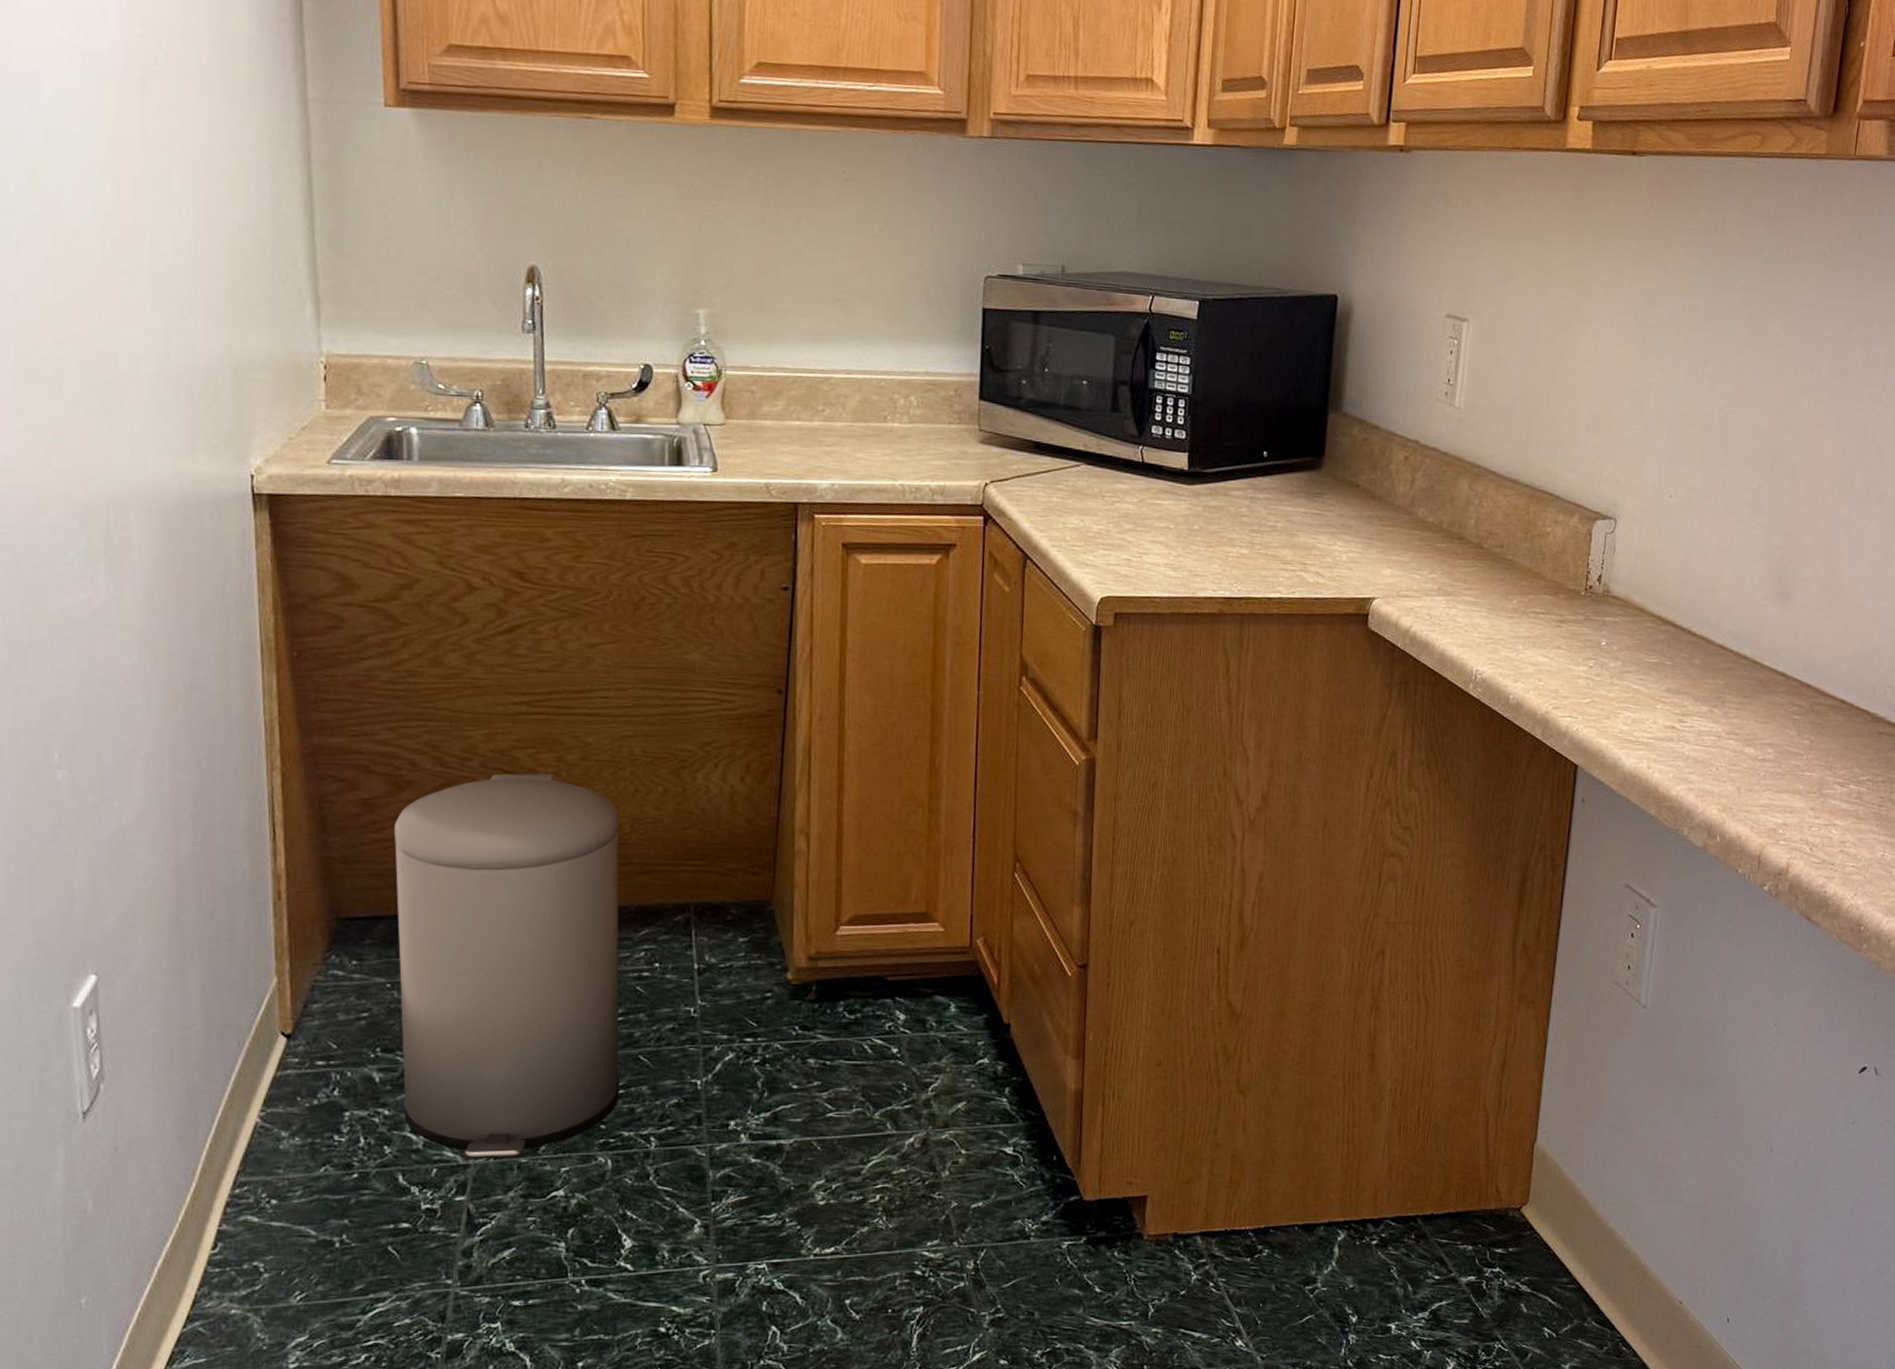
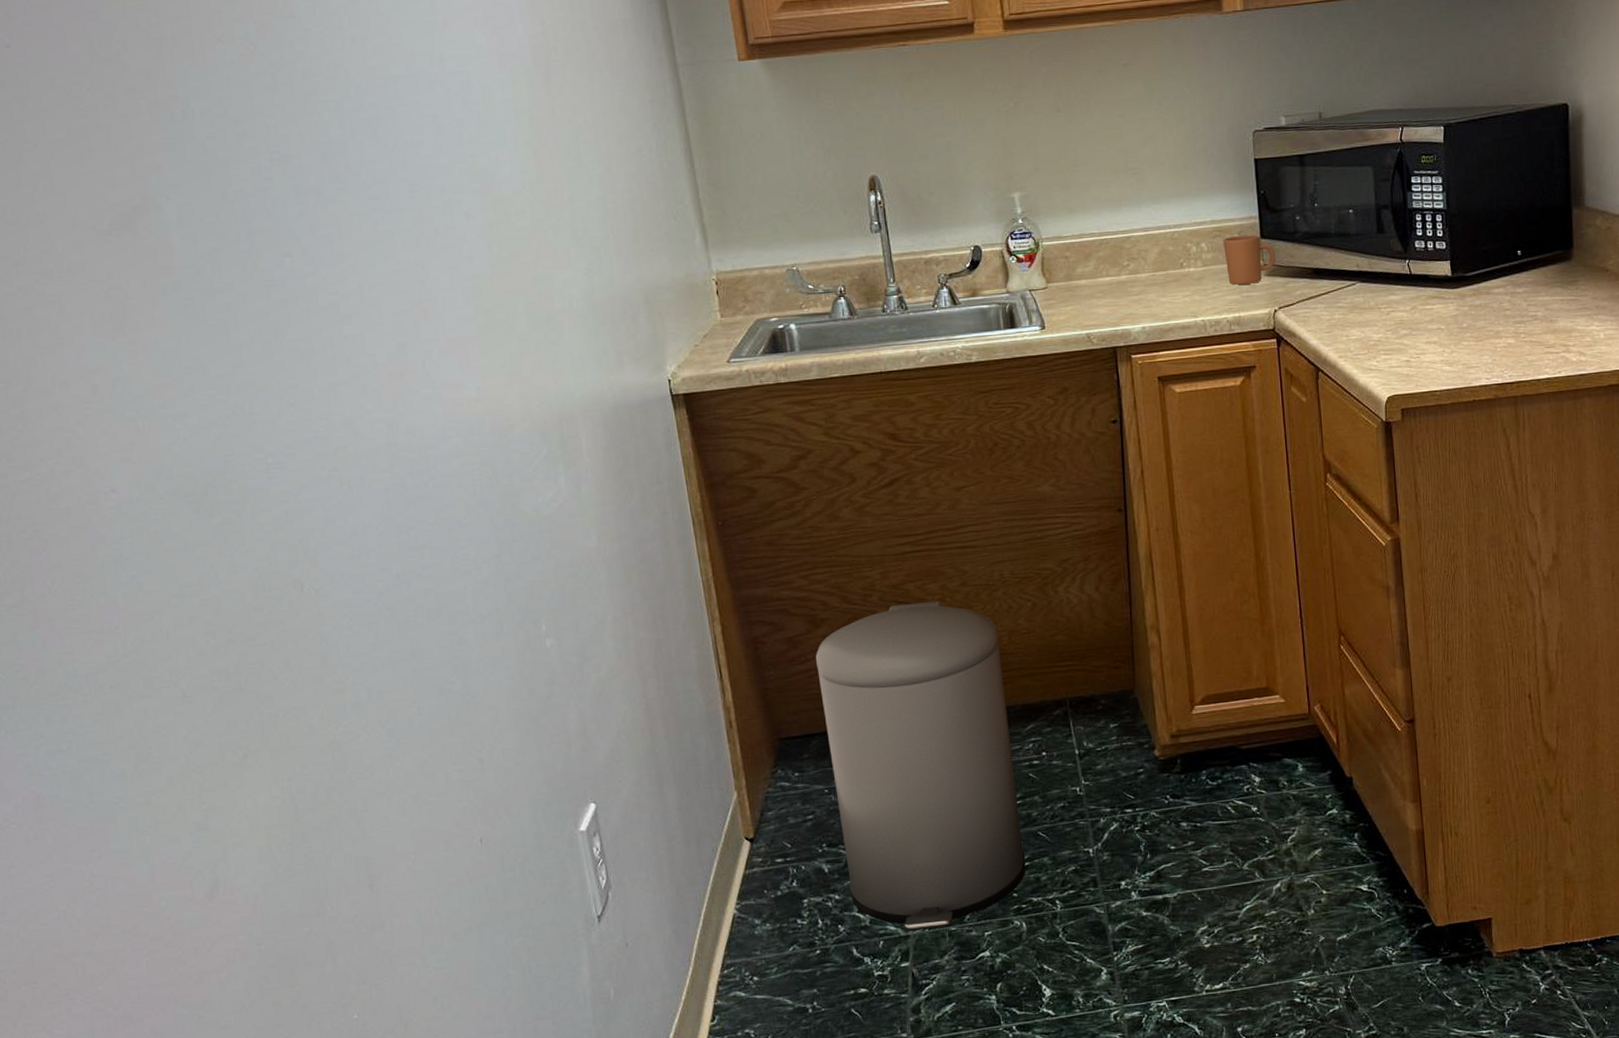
mug: none [935,392,994,450] -> present [1223,234,1276,285]

